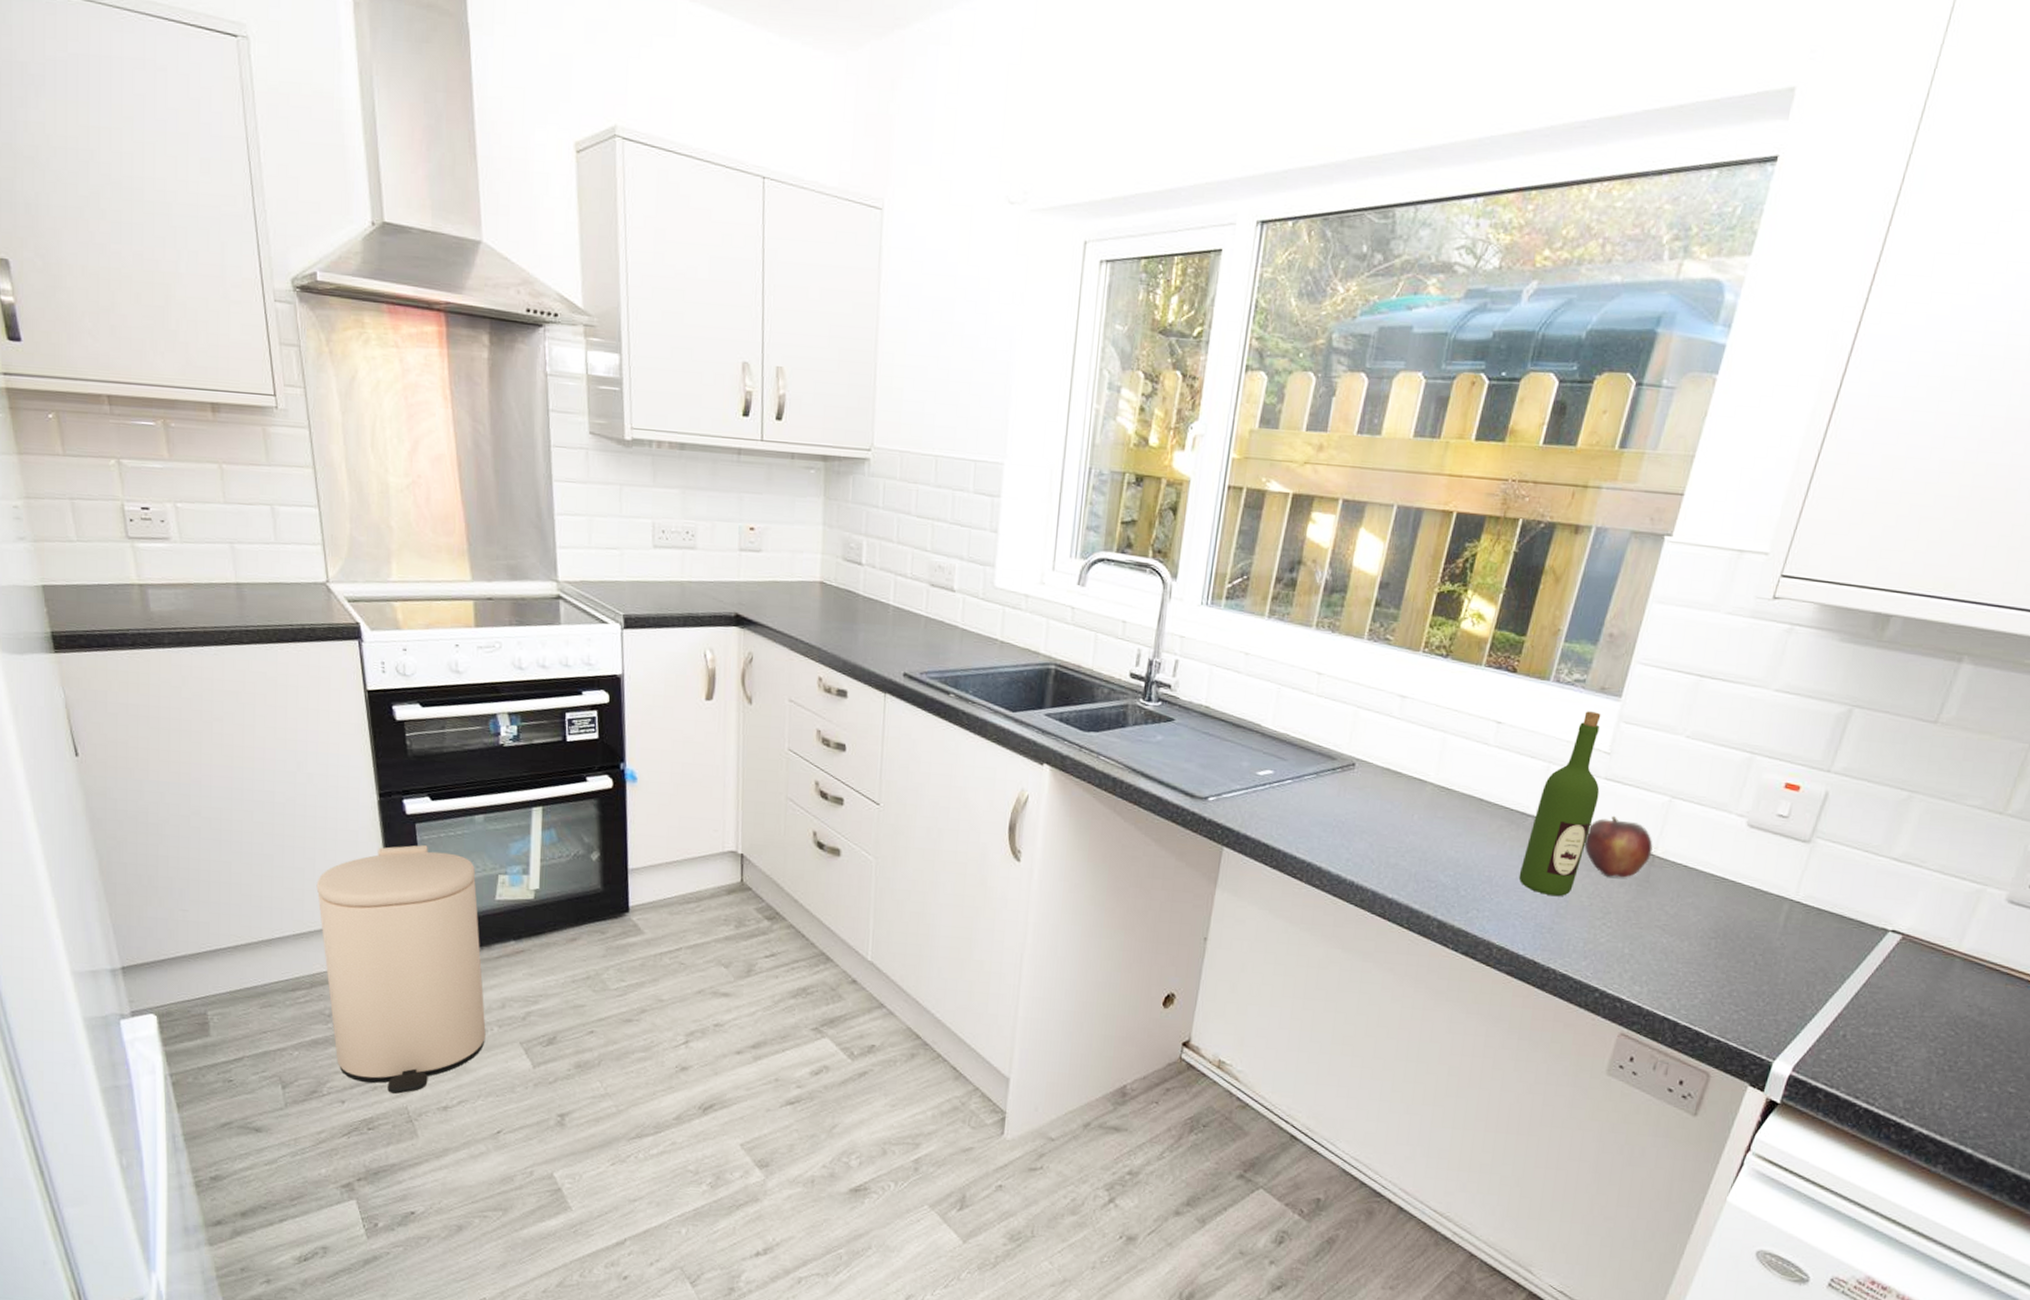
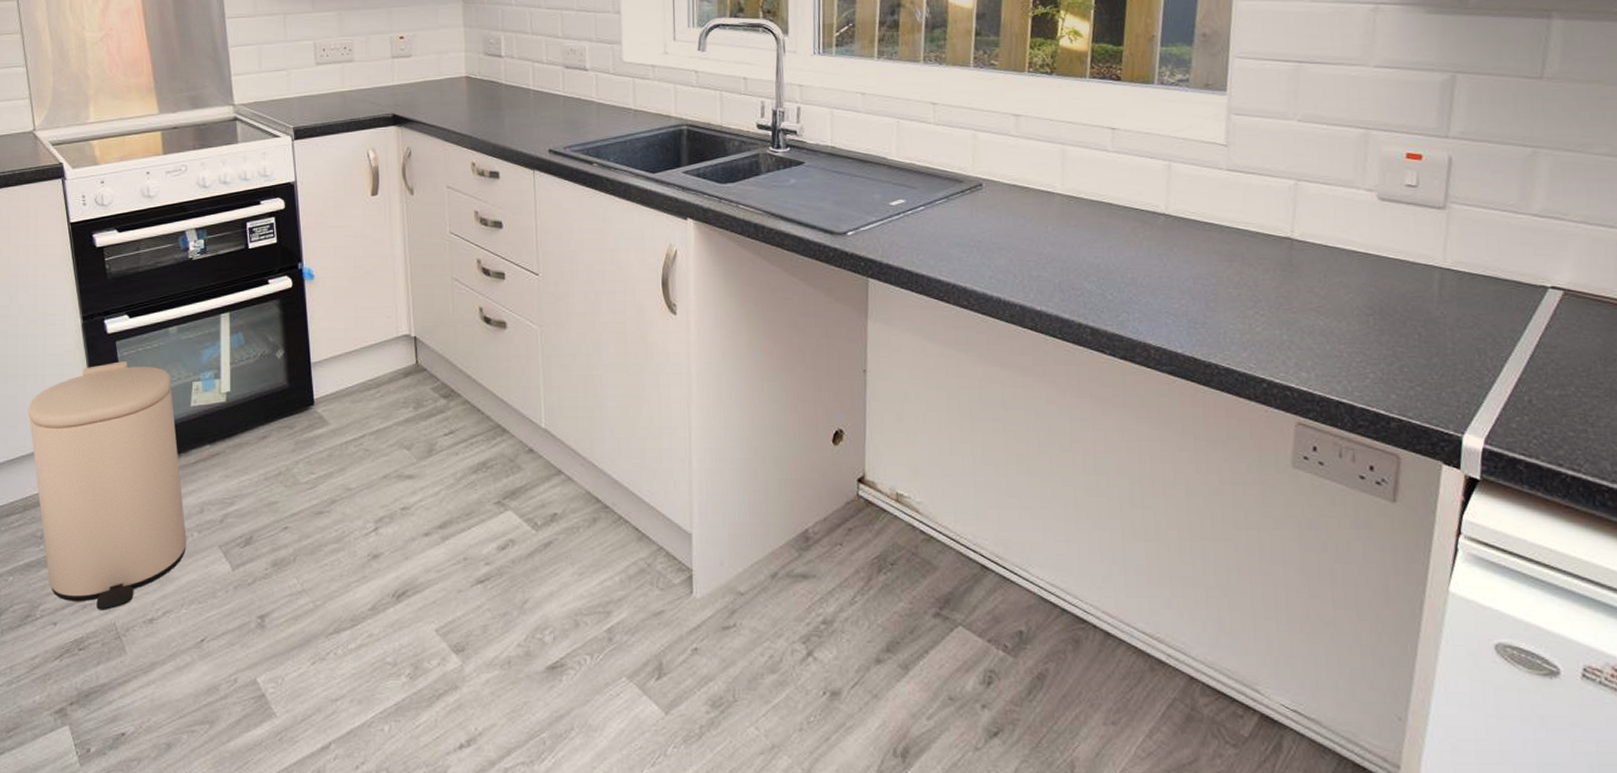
wine bottle: present [1518,711,1601,897] -> none [1161,107,1225,291]
fruit: present [1584,815,1653,878] -> none [1220,204,1289,265]

